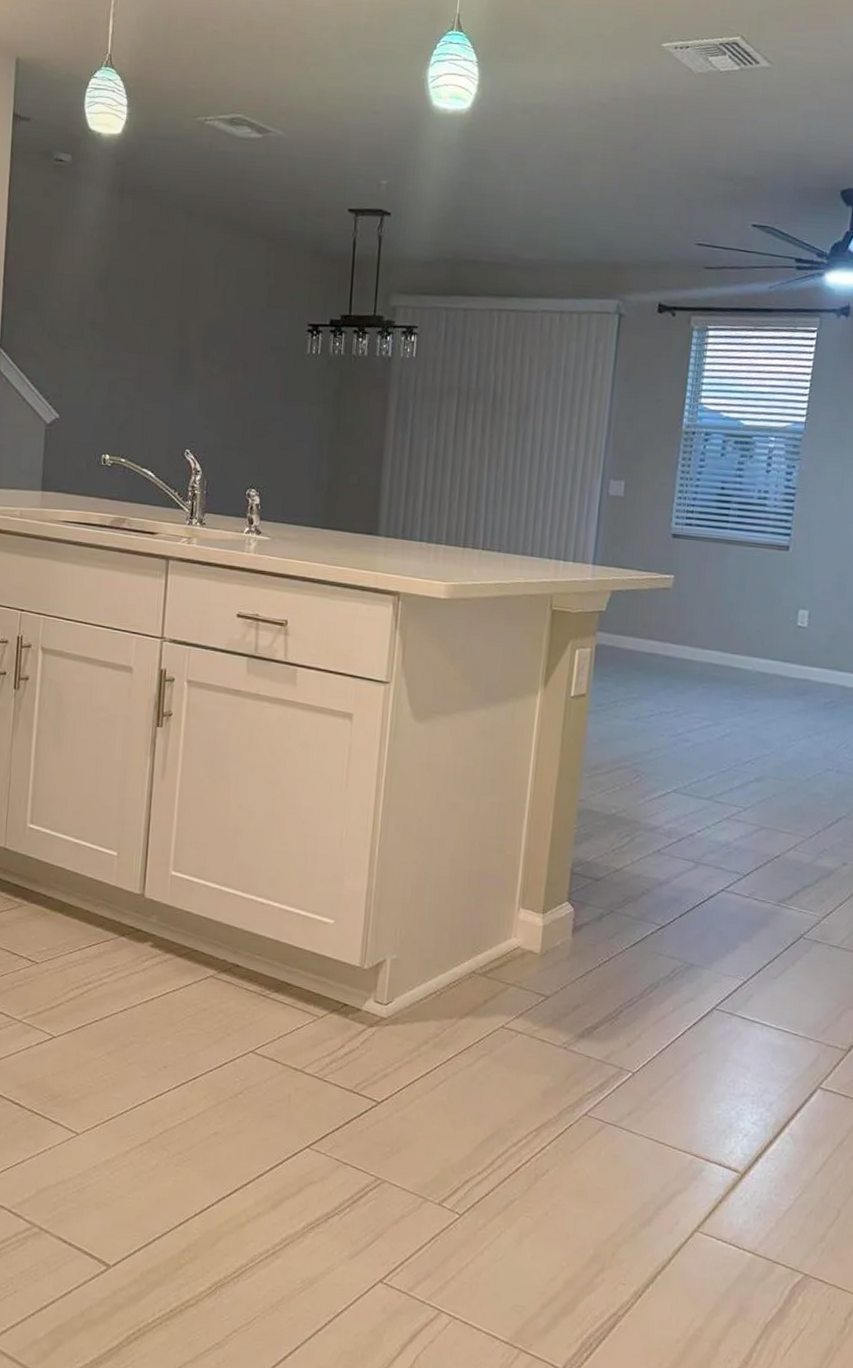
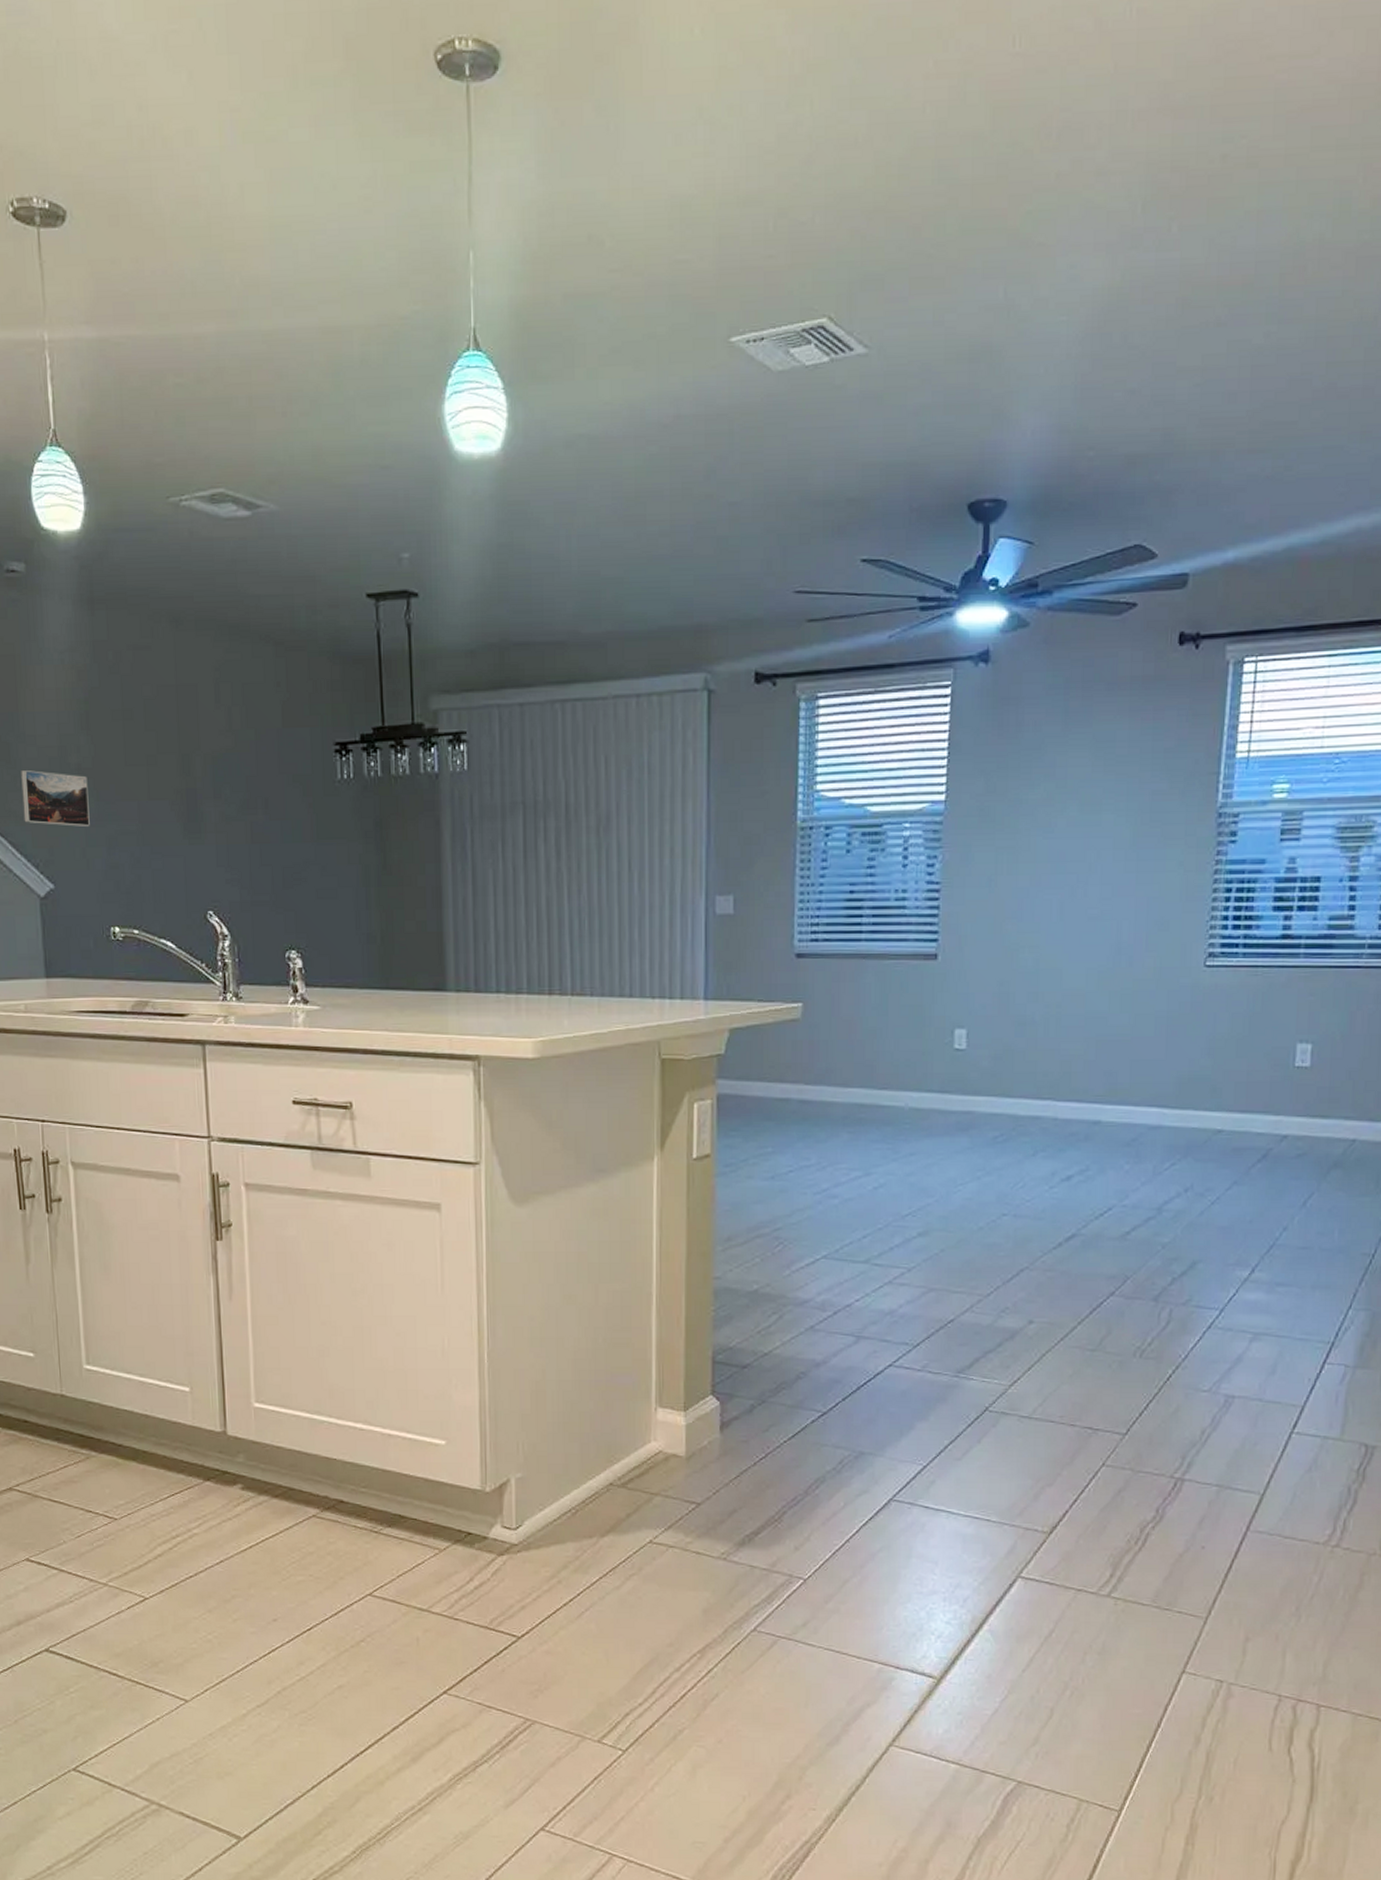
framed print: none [41,319,99,370] -> present [21,770,90,826]

